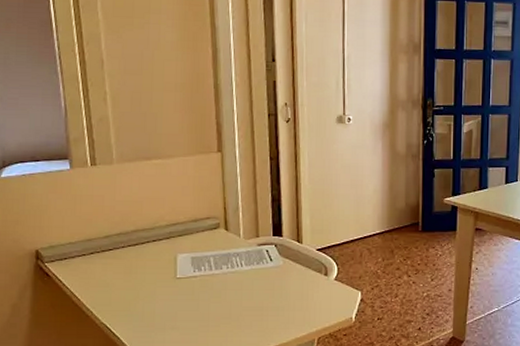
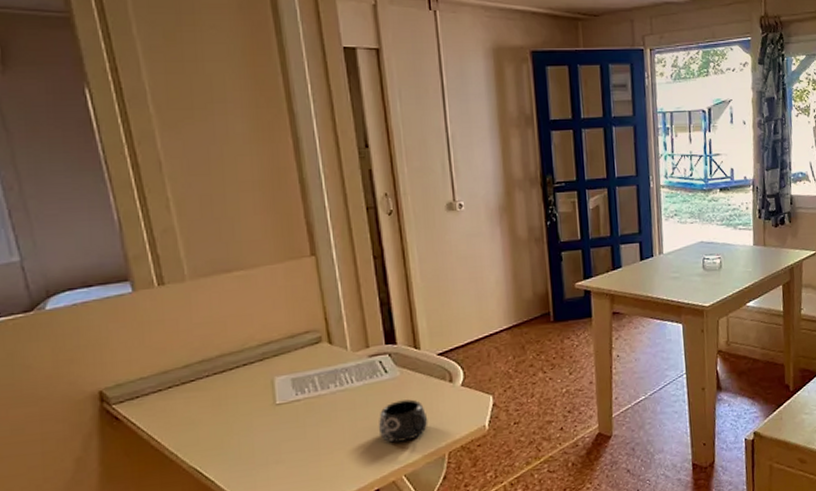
mug: none [259,287,303,323] -> present [378,399,428,443]

